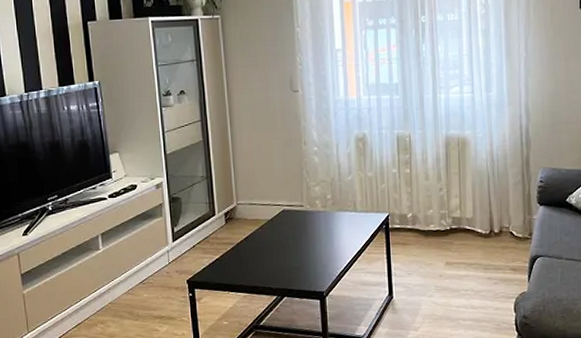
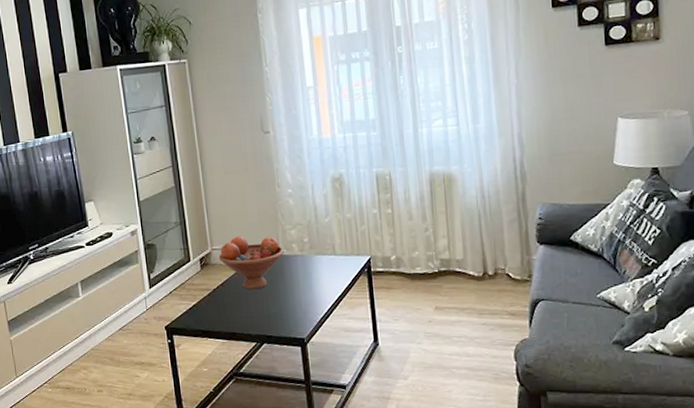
fruit bowl: none [243,191,307,245] -> present [218,235,284,290]

